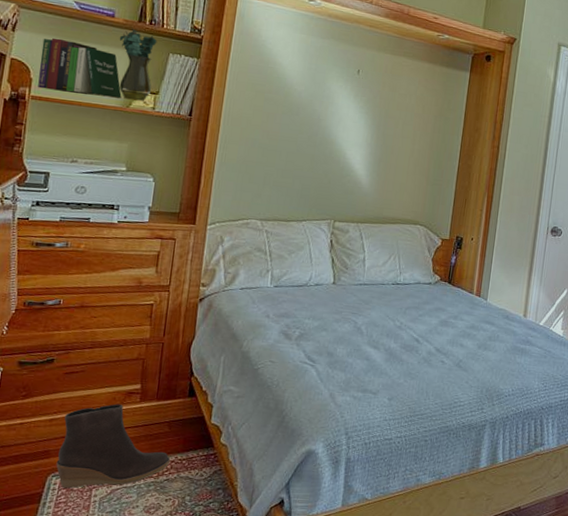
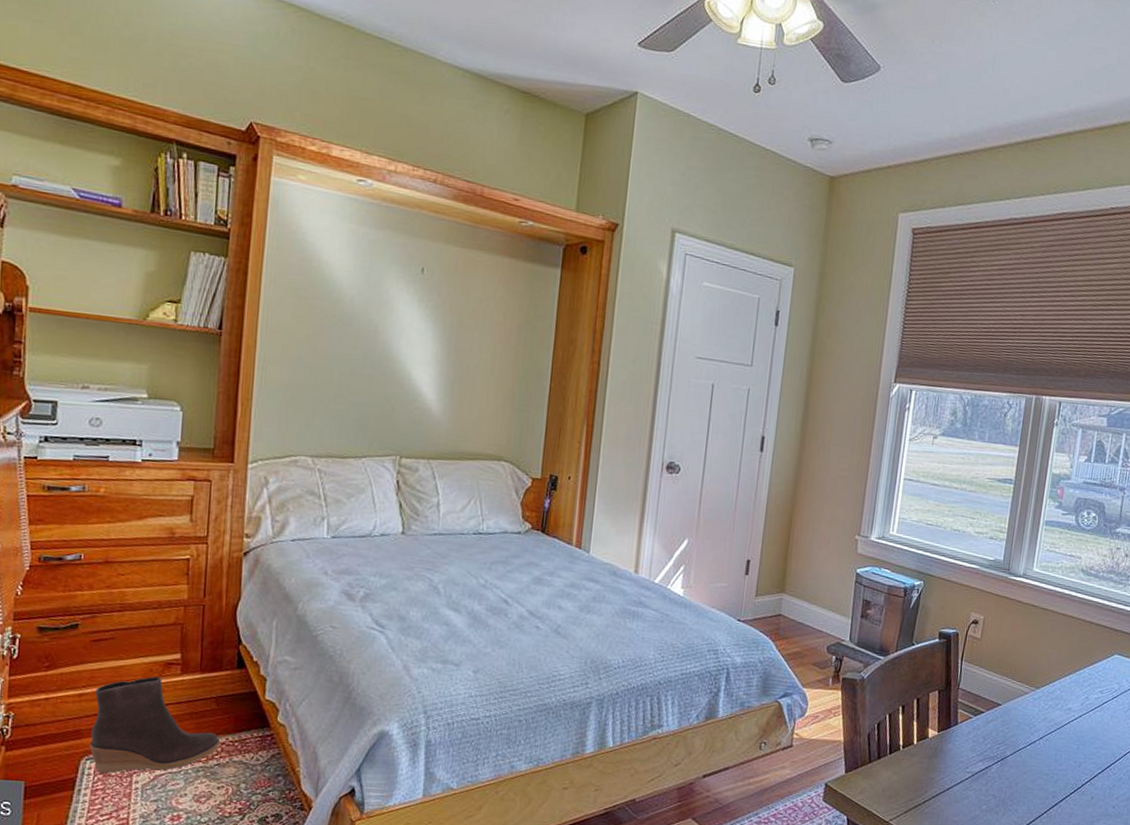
books: present [38,37,122,99] -> none [36,234,136,310]
vase: present [119,28,157,101] -> none [129,221,175,312]

